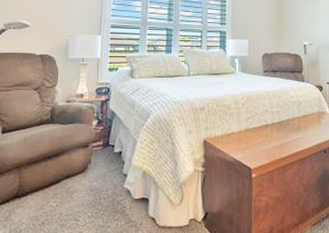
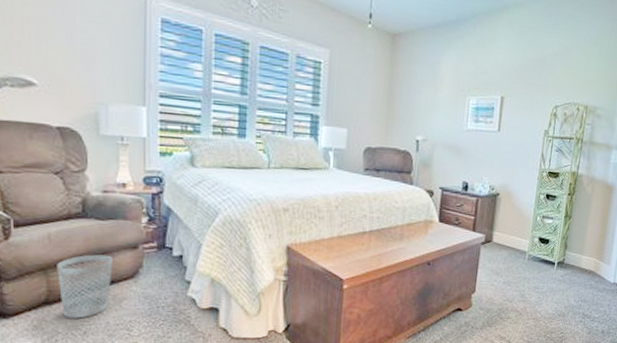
wastebasket: none [27,153,69,210] -> present [57,254,112,319]

